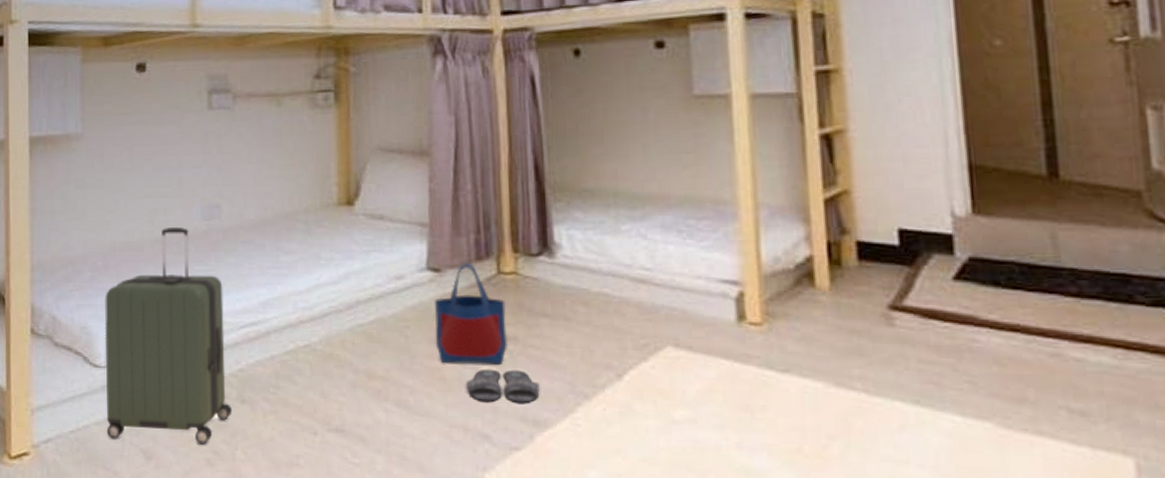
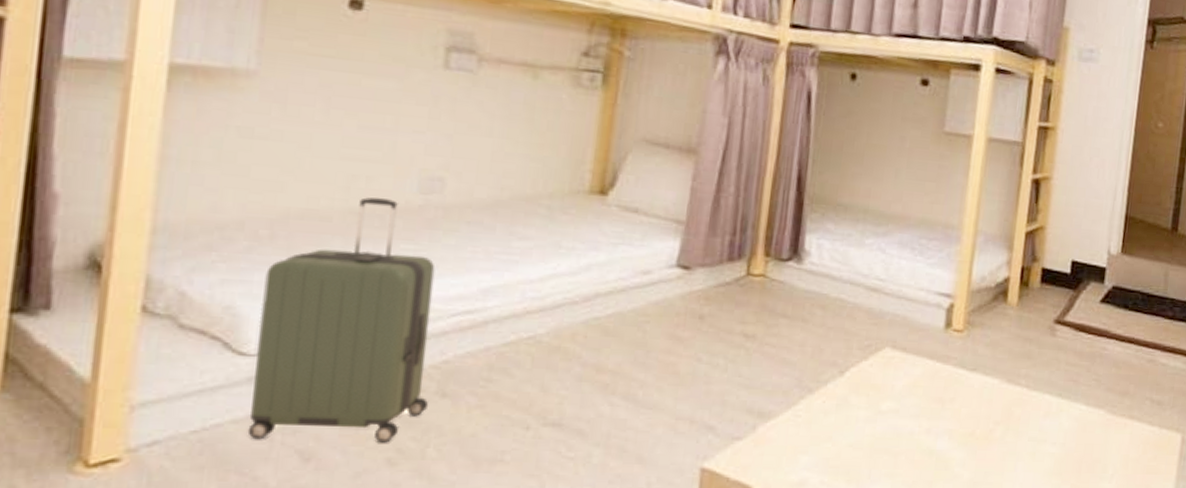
tote bag: present [434,262,509,365] -> none [673,262,750,361]
slippers: present [466,368,540,404] -> none [698,364,770,398]

